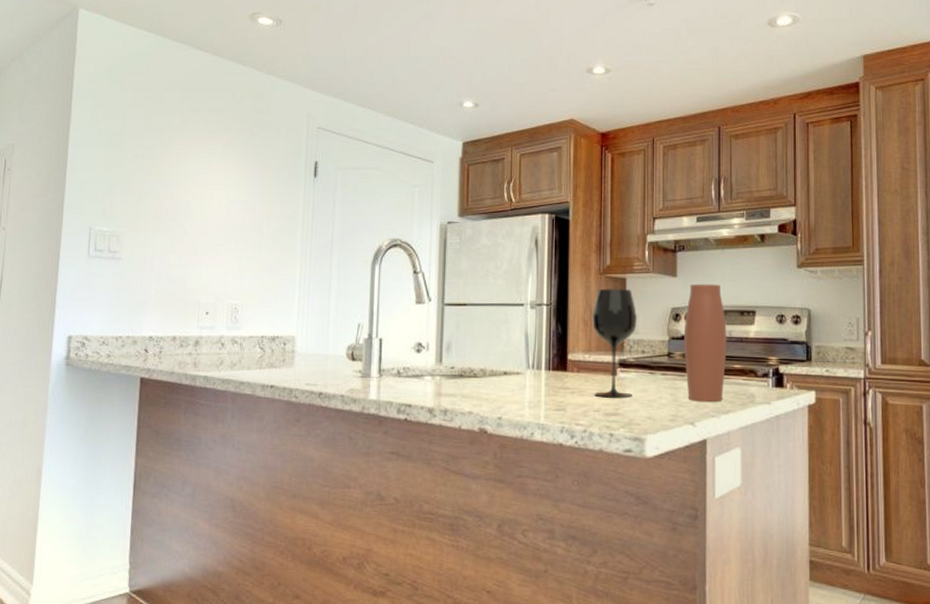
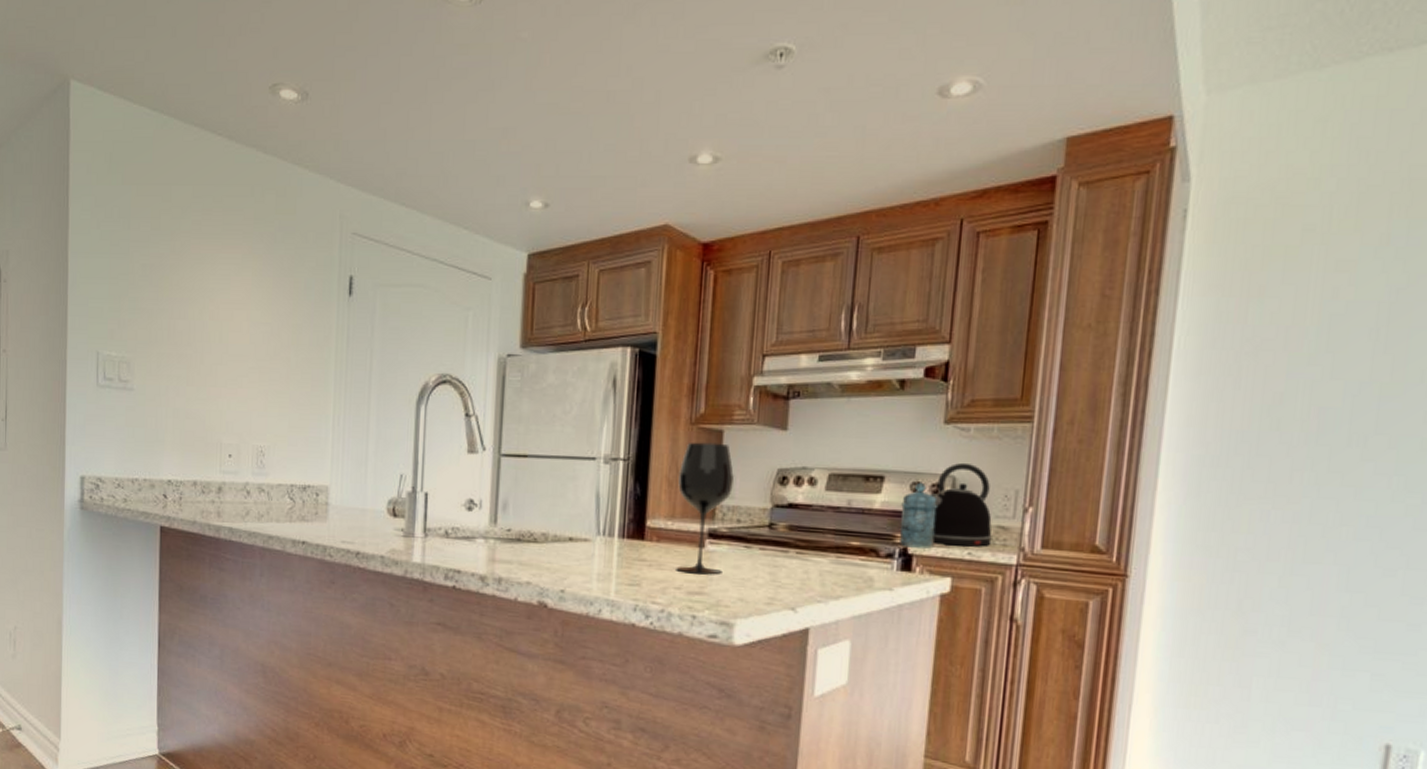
vase: present [683,284,727,403] -> none [789,440,846,586]
canister: none [771,314,800,368] -> present [900,482,939,549]
kettle: none [793,298,843,365] -> present [931,462,992,547]

